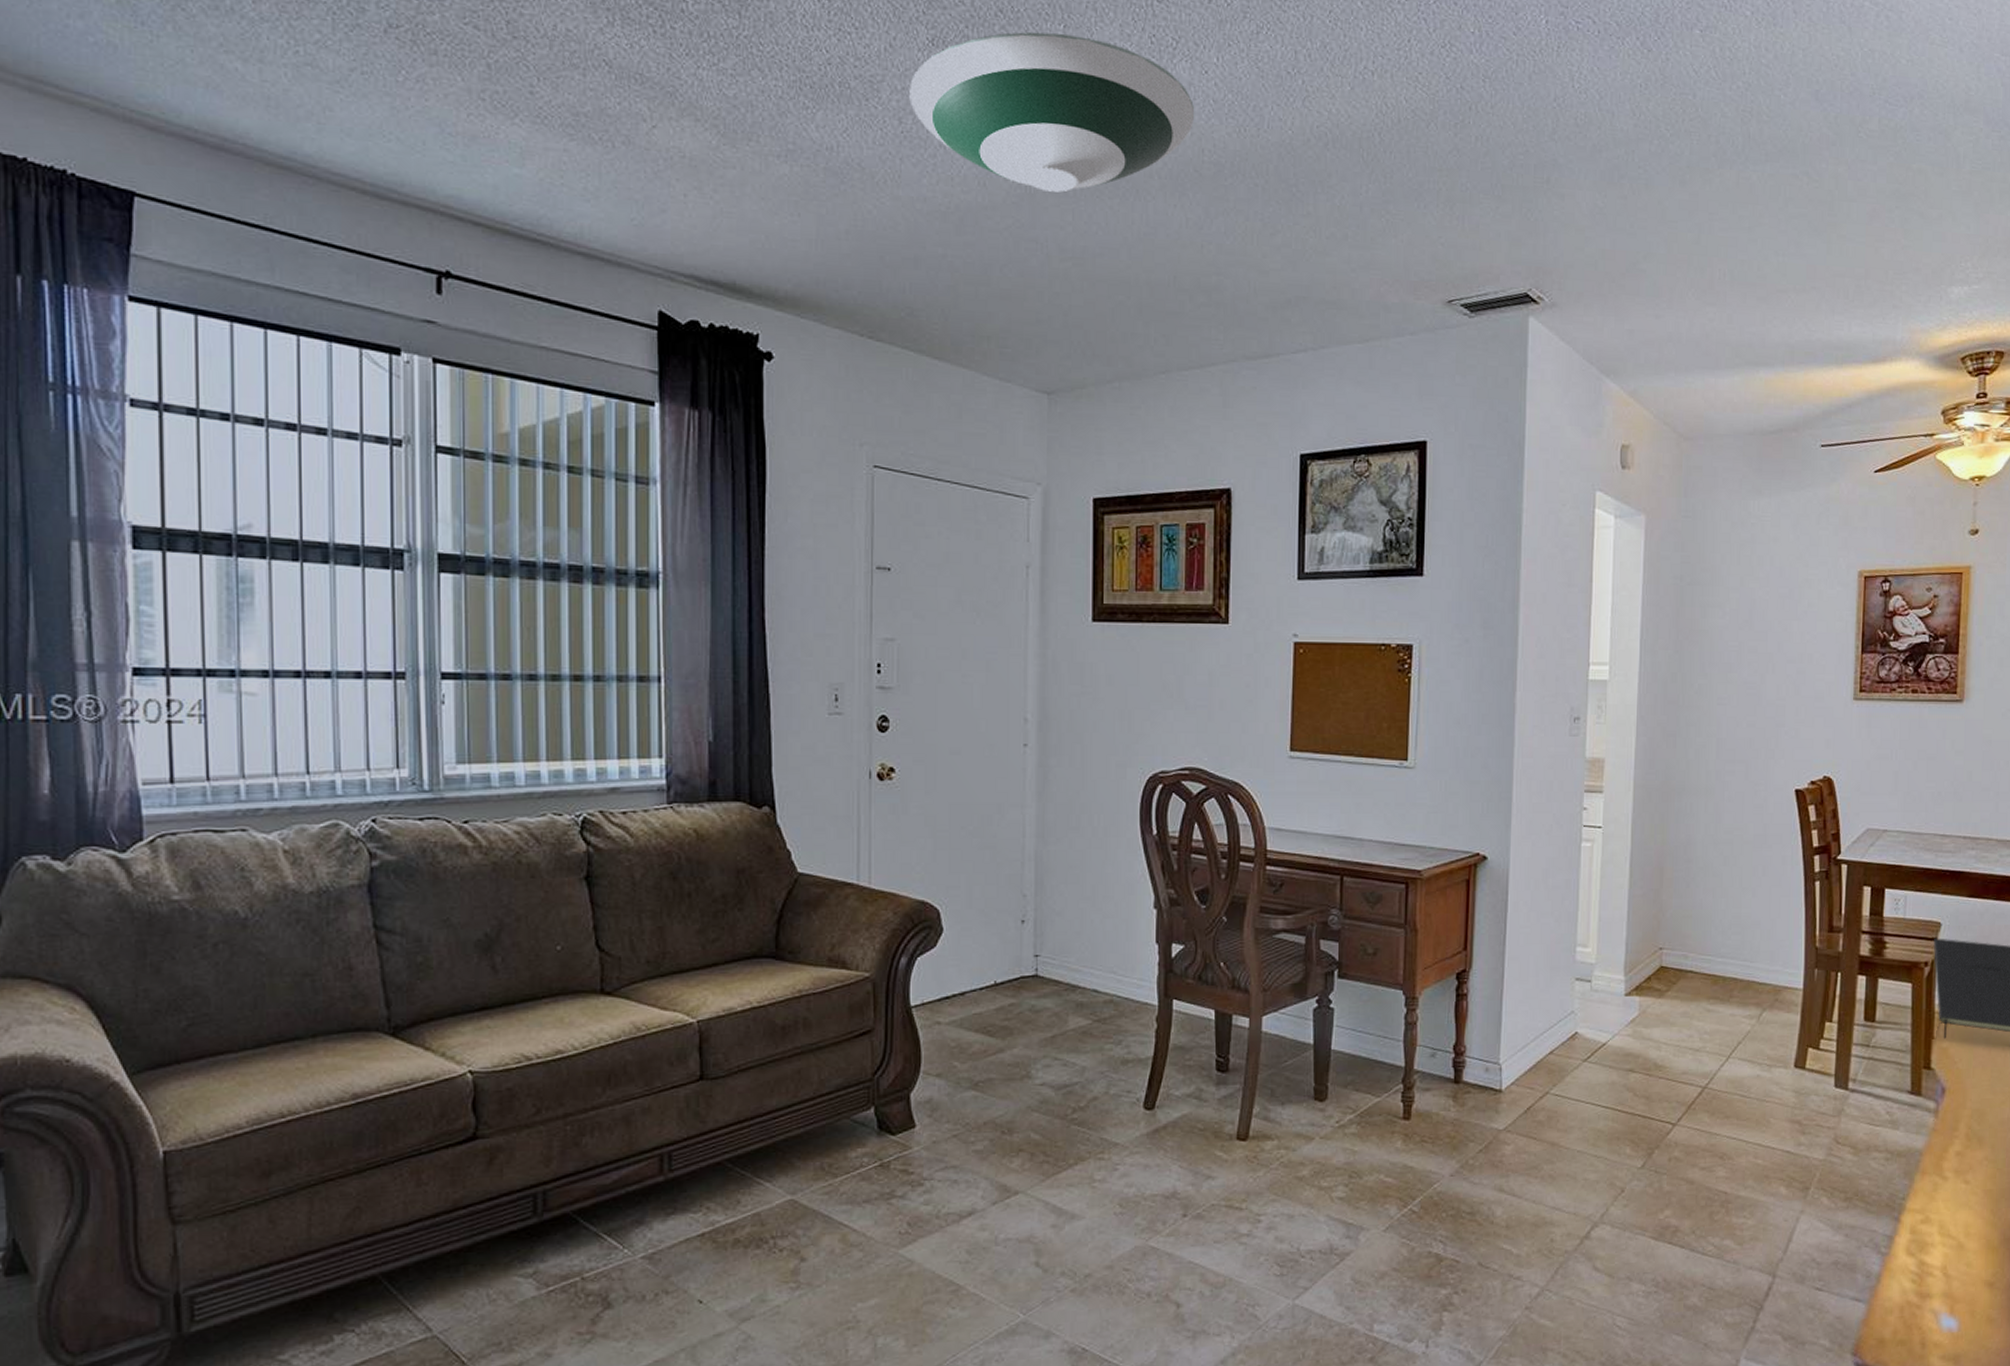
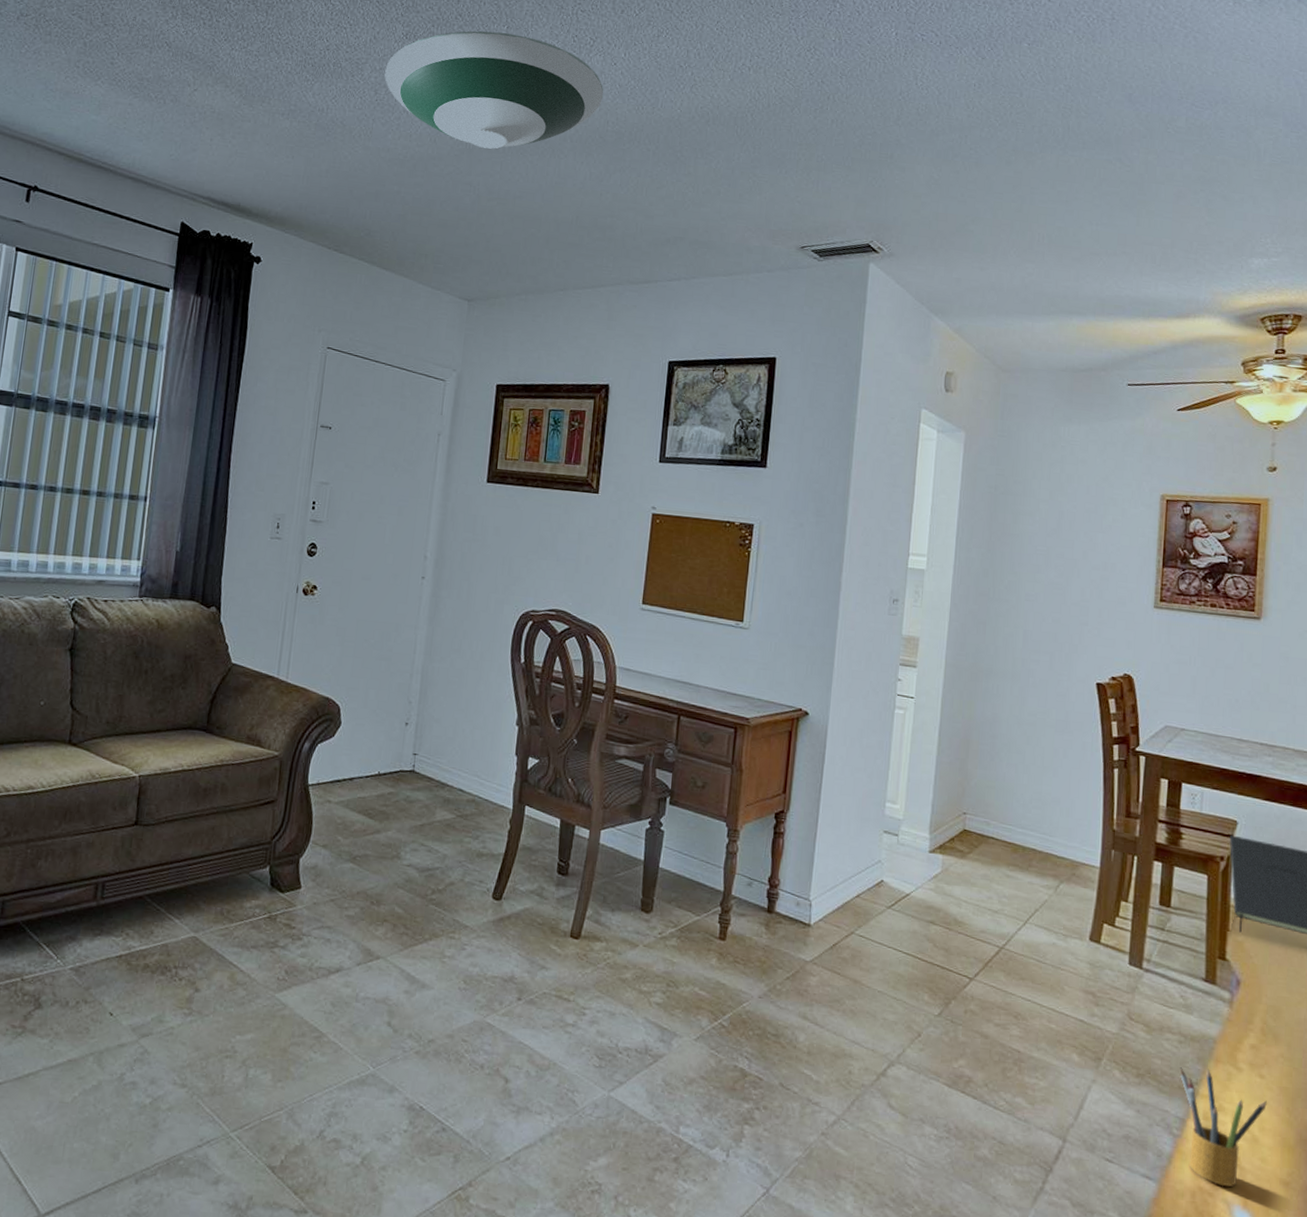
pencil box: none [1886,1182,1973,1298] -> present [1179,1067,1268,1187]

